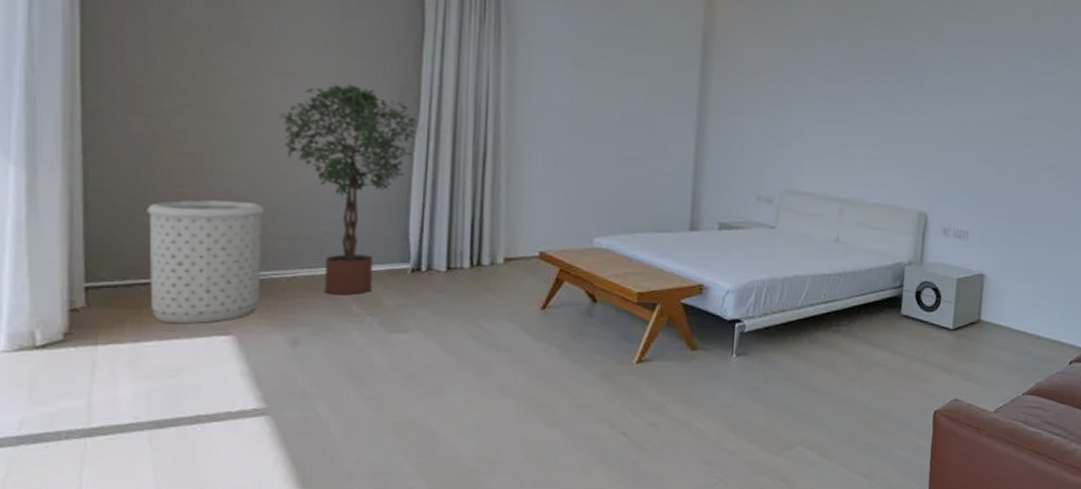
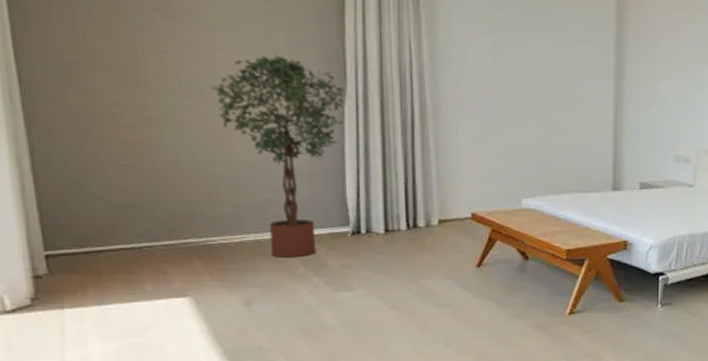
laundry basket: present [147,199,265,324] -> none [94,170,211,288]

